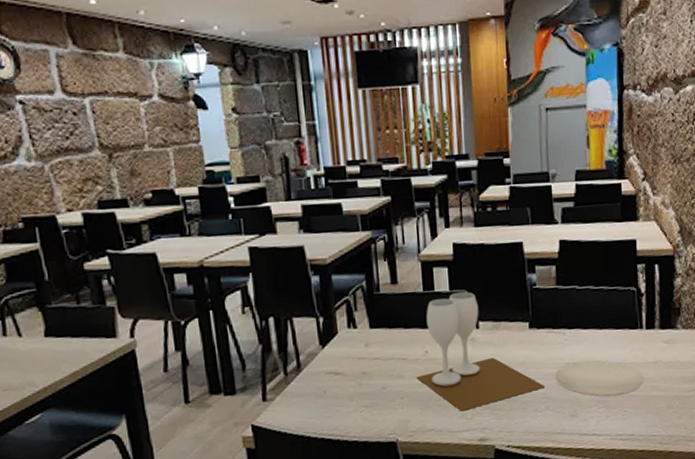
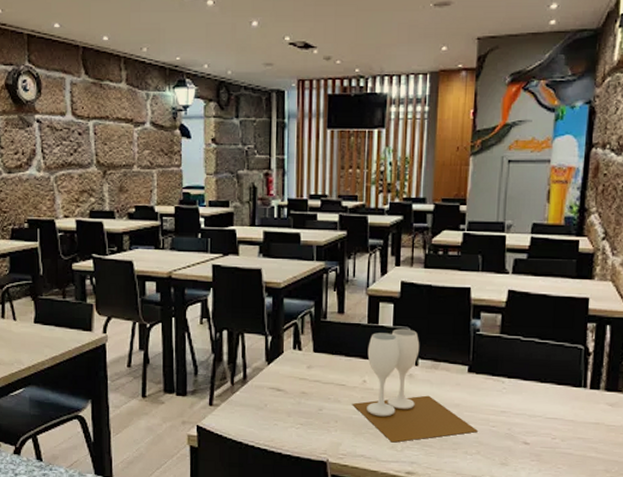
plate: present [555,360,644,397] -> none [489,411,583,452]

